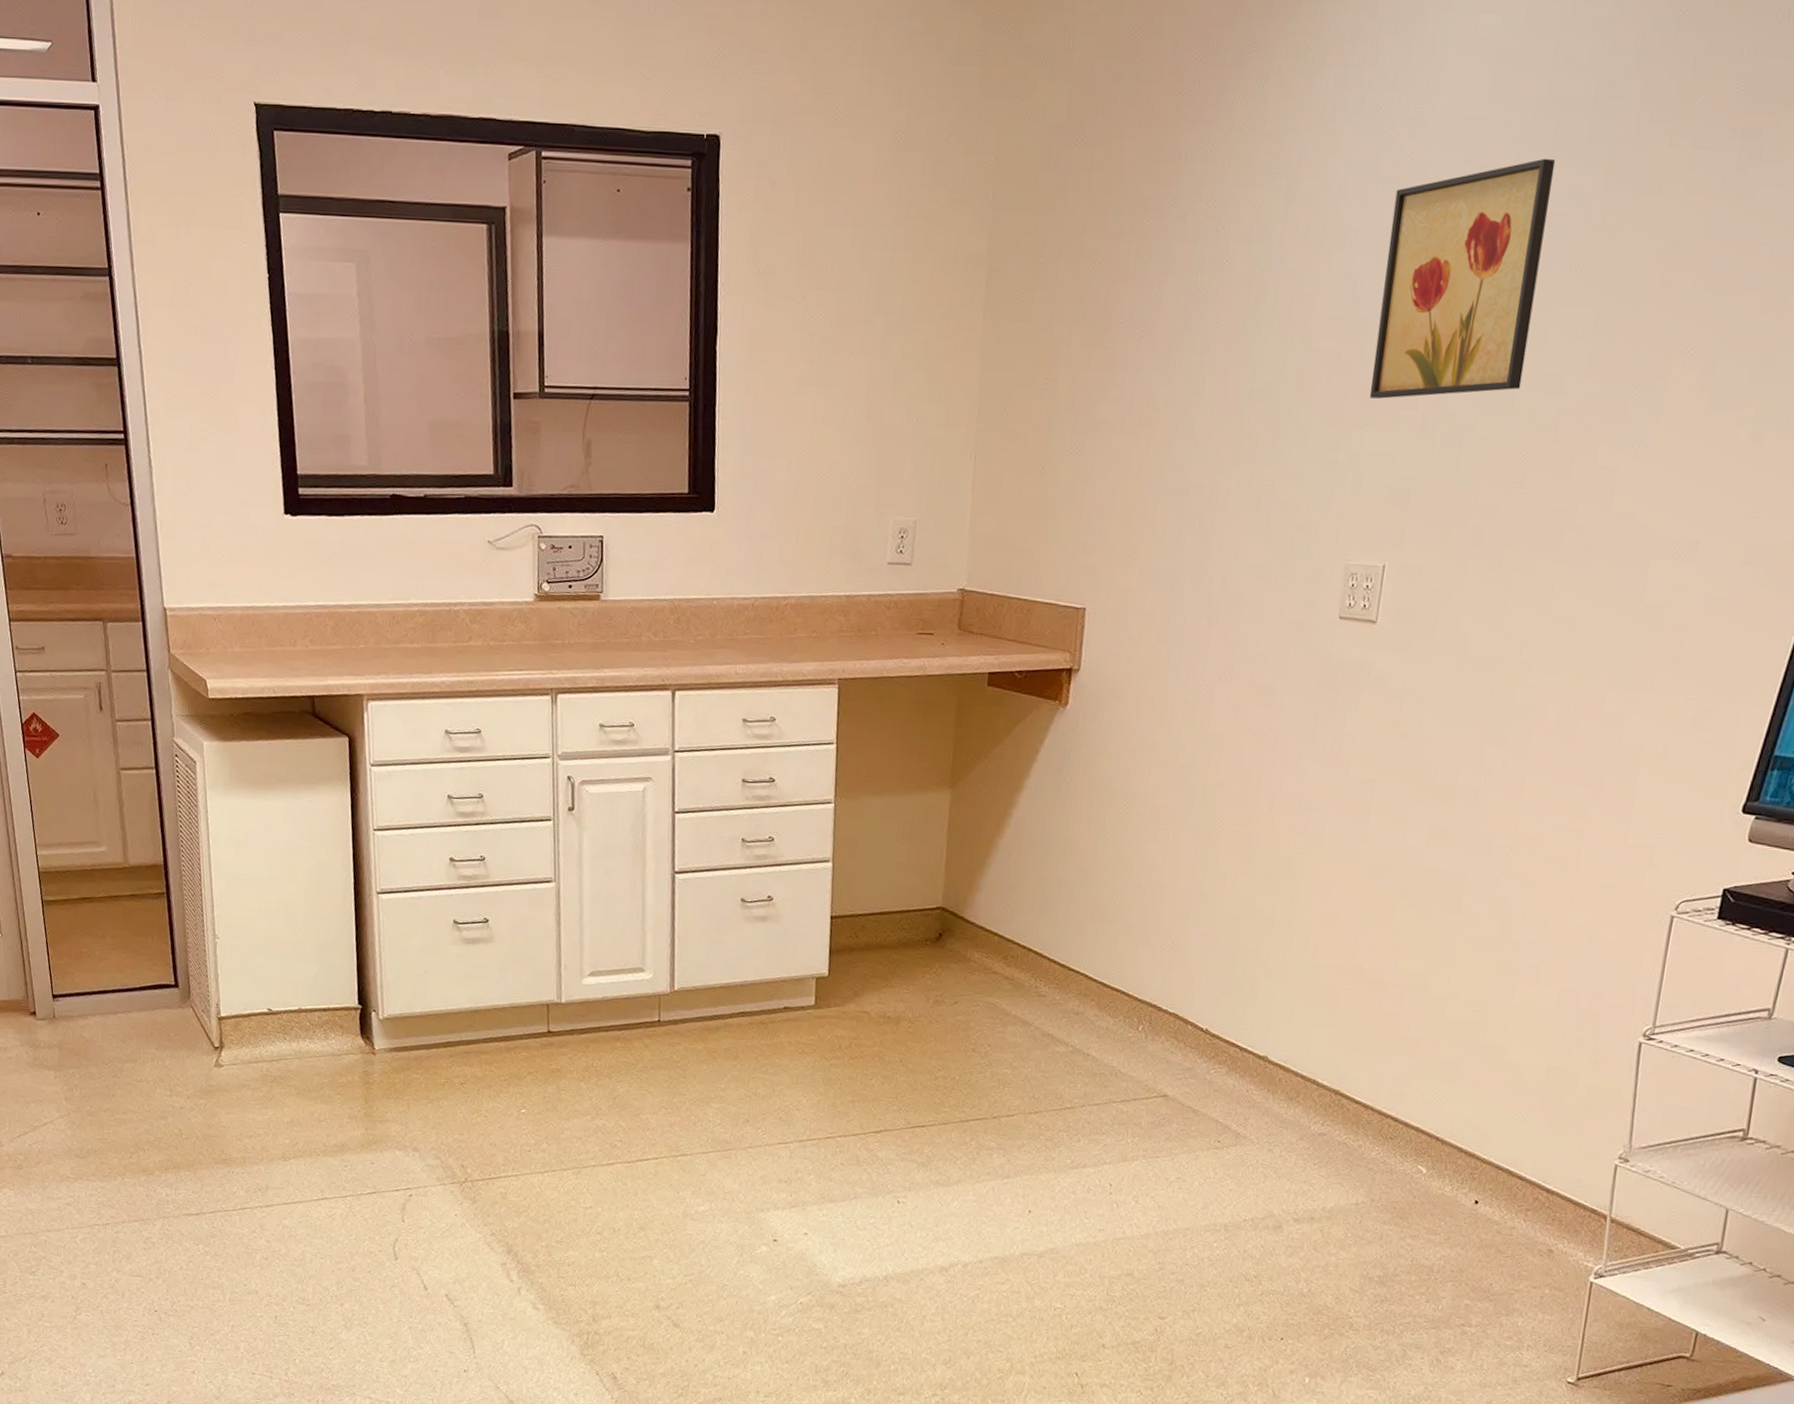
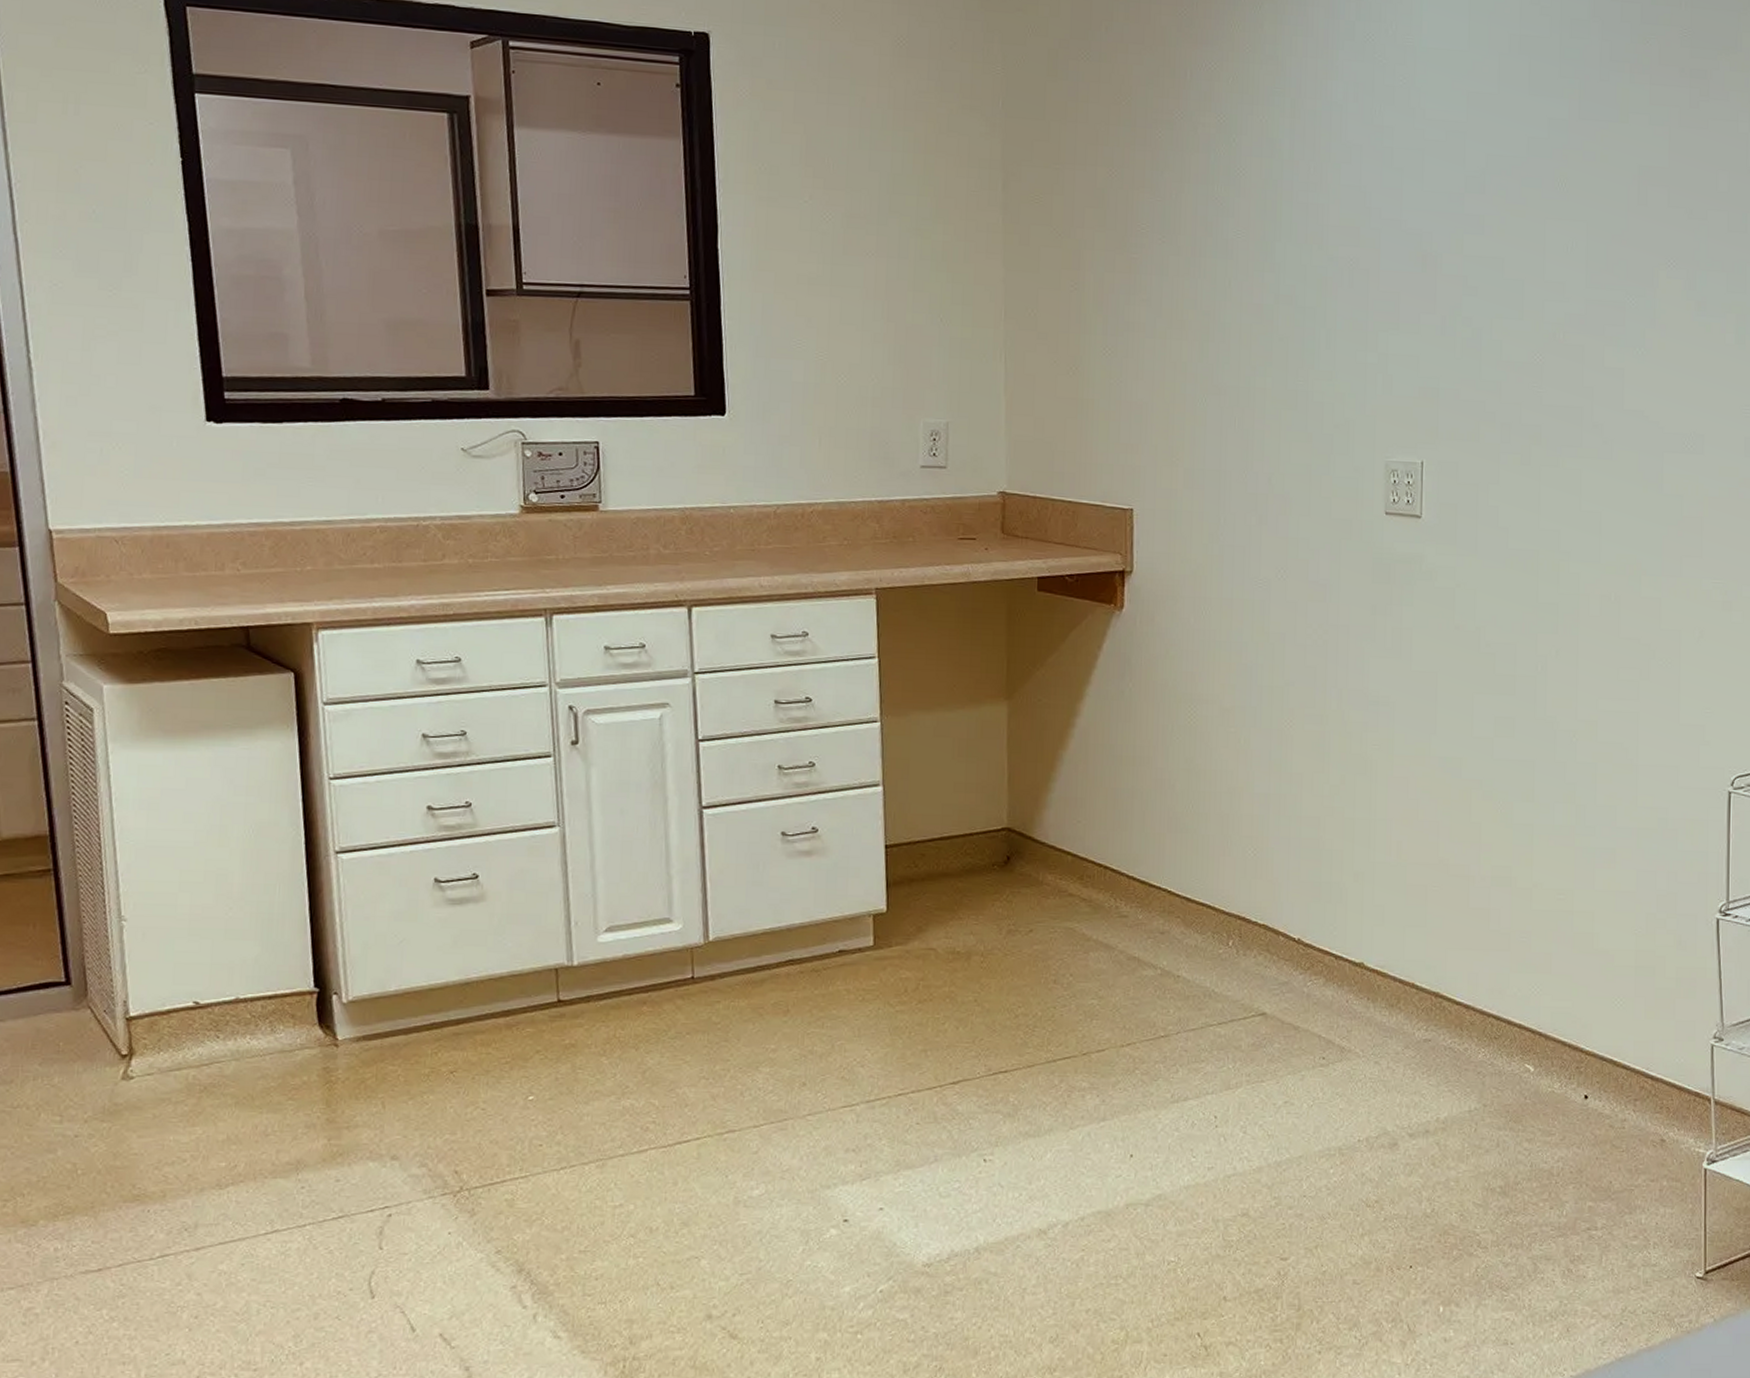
wall art: present [1369,158,1556,399] -> none [1389,88,1533,304]

